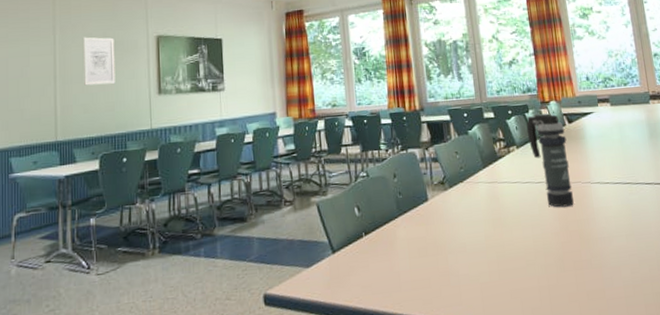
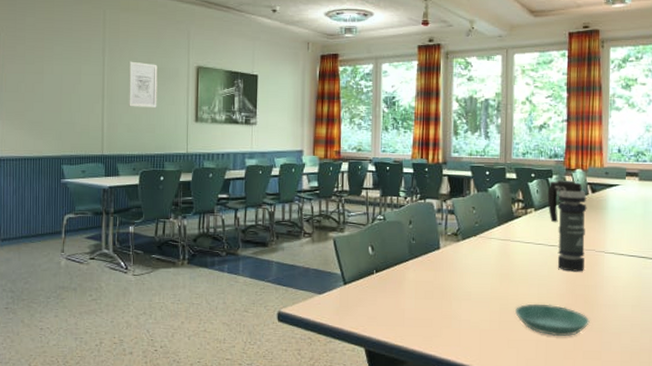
saucer: none [512,245,588,279] -> present [514,303,590,336]

